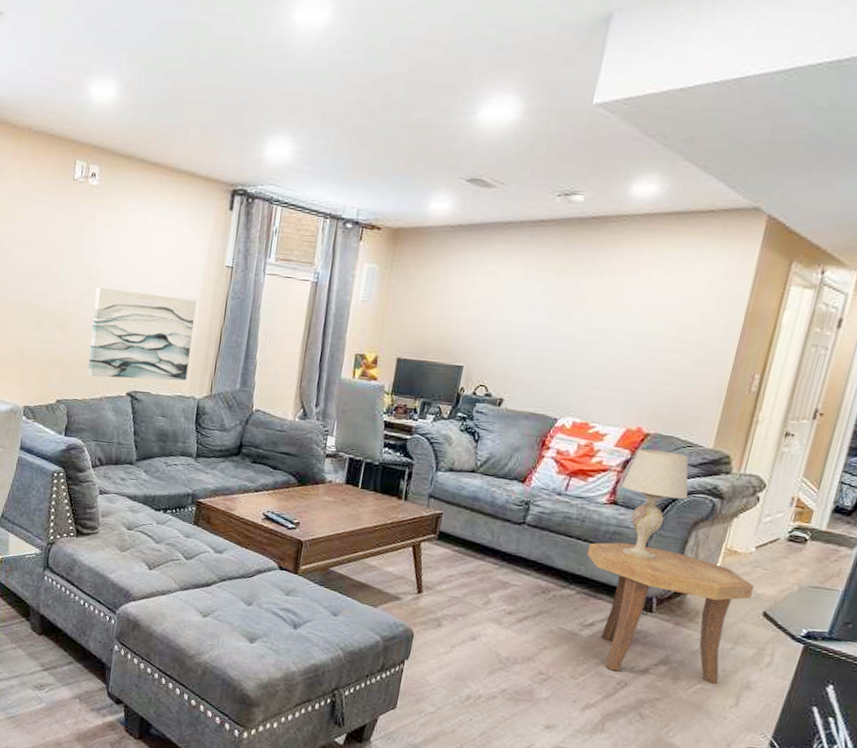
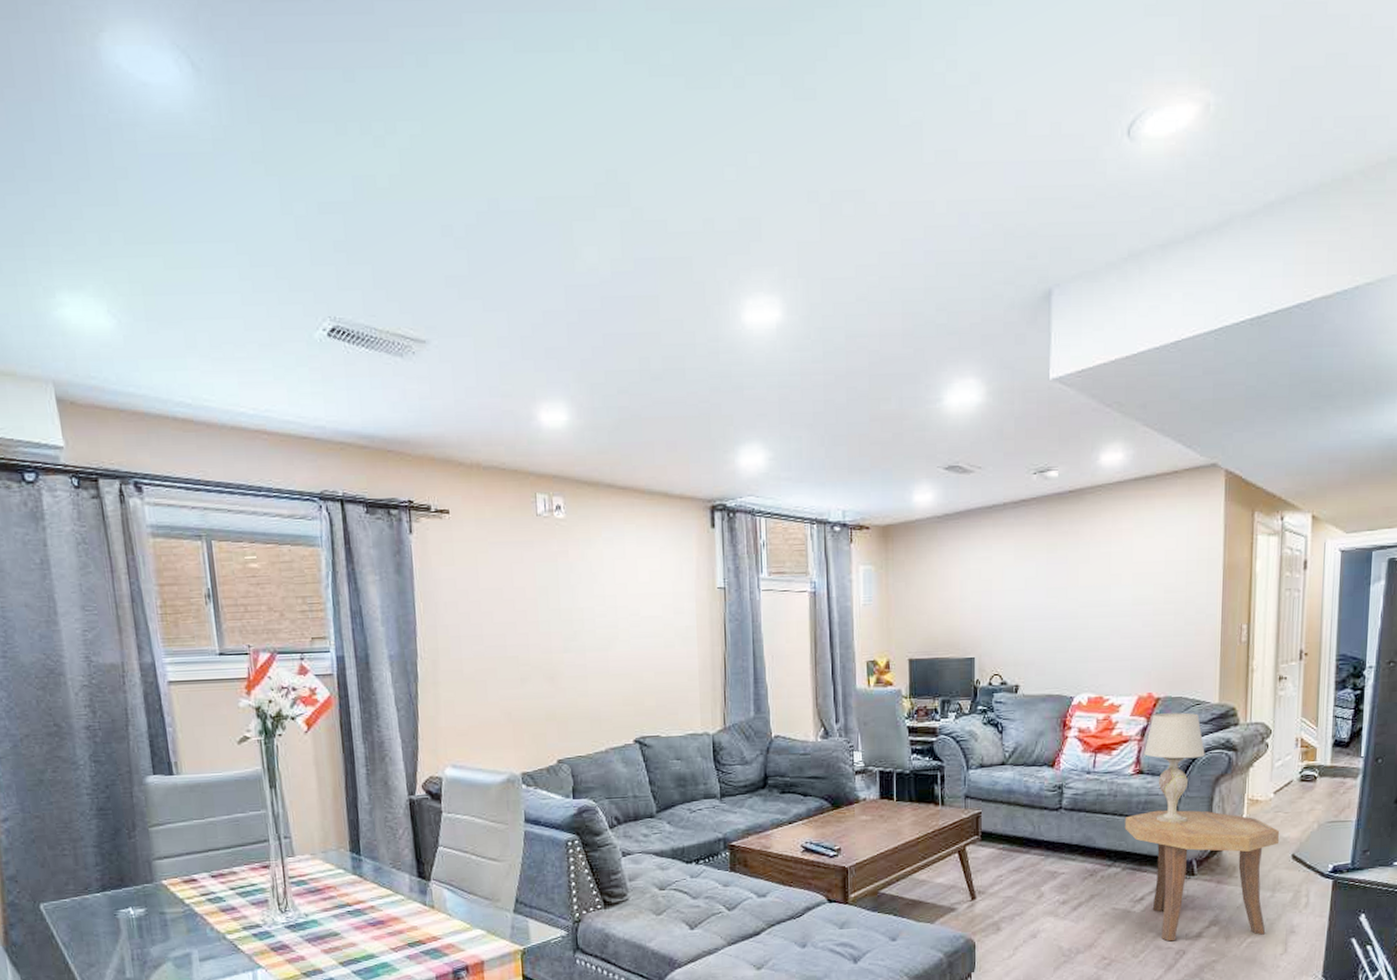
wall art: present [88,287,196,381] -> none [582,628,696,728]

